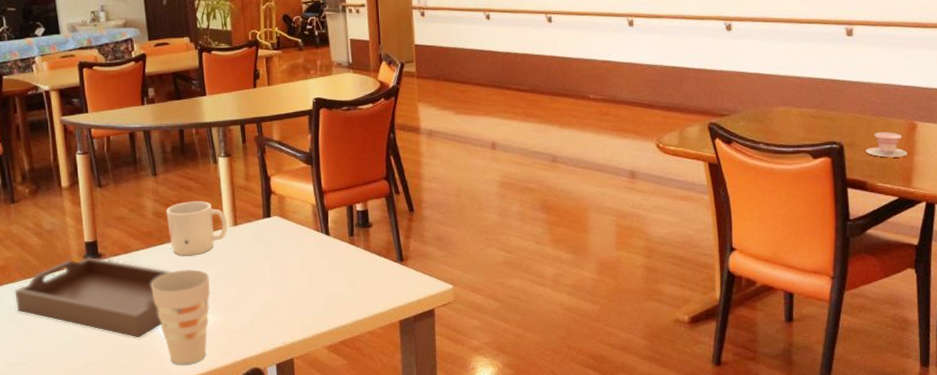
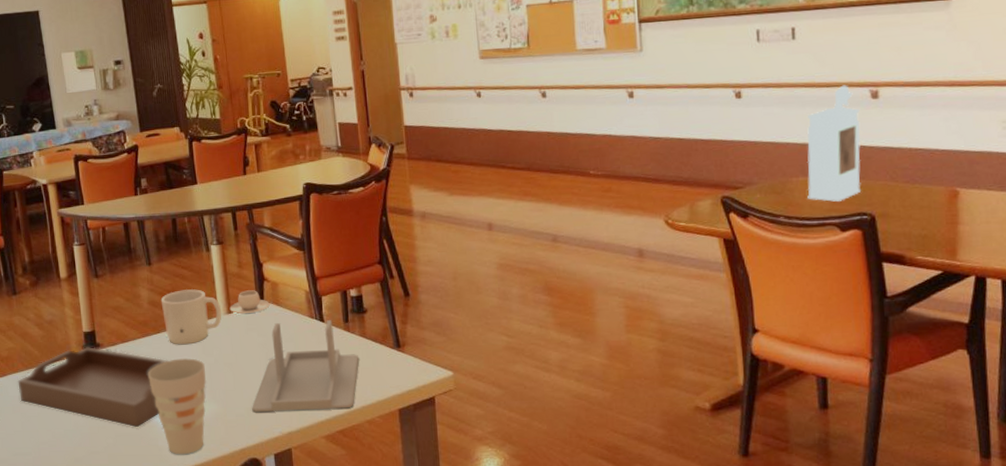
teacup: none [236,203,276,227] -> present [229,290,270,314]
napkin holder: none [255,234,363,323] -> present [252,320,360,413]
tissue box: none [785,22,835,131] -> present [807,85,861,202]
teacup: present [866,132,908,158] -> none [901,200,950,229]

